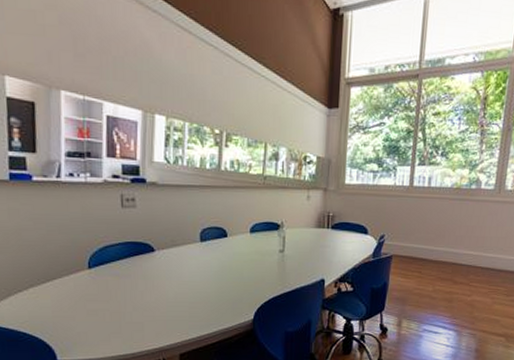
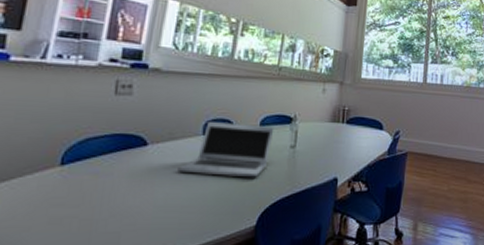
laptop: none [182,230,264,279] -> present [177,122,274,178]

